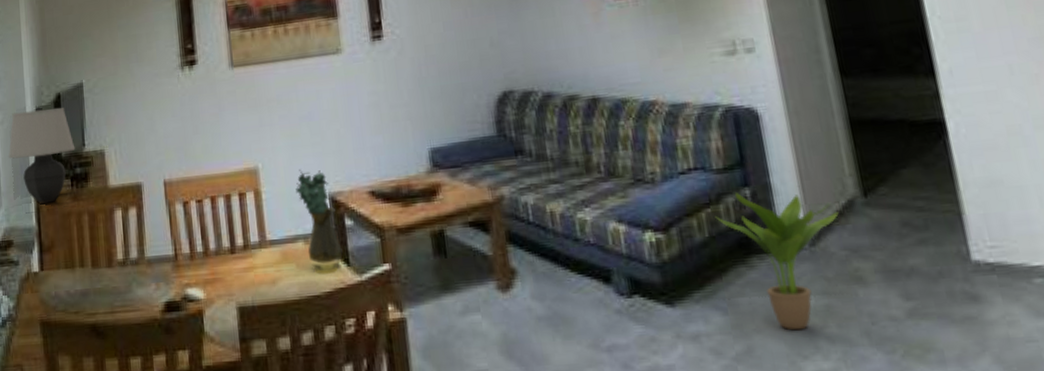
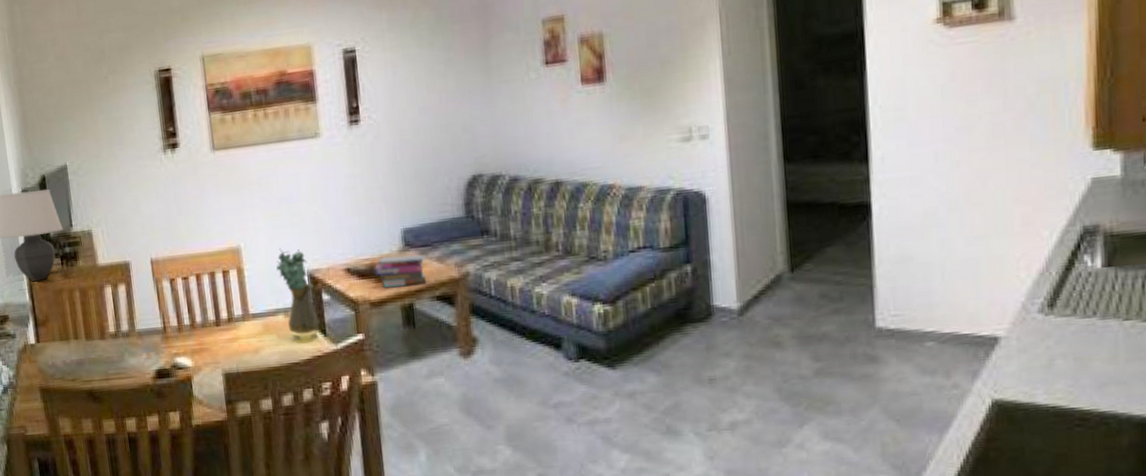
books: none [401,176,457,213] -> present [375,255,426,288]
potted plant: present [715,193,839,331] -> none [658,269,767,388]

